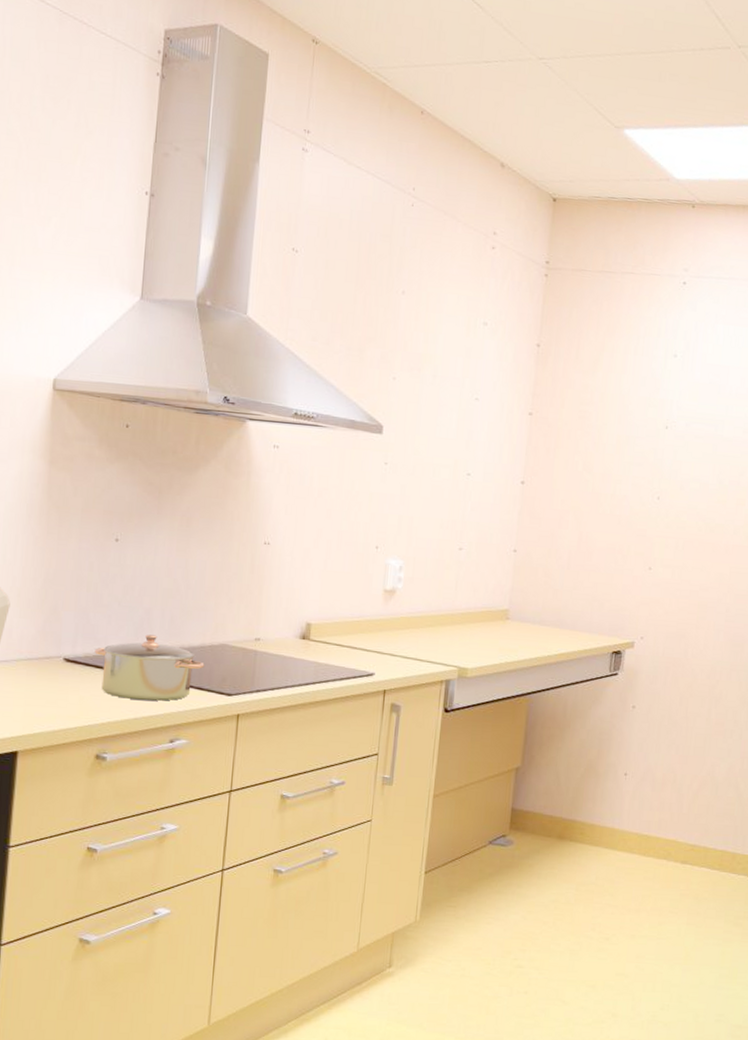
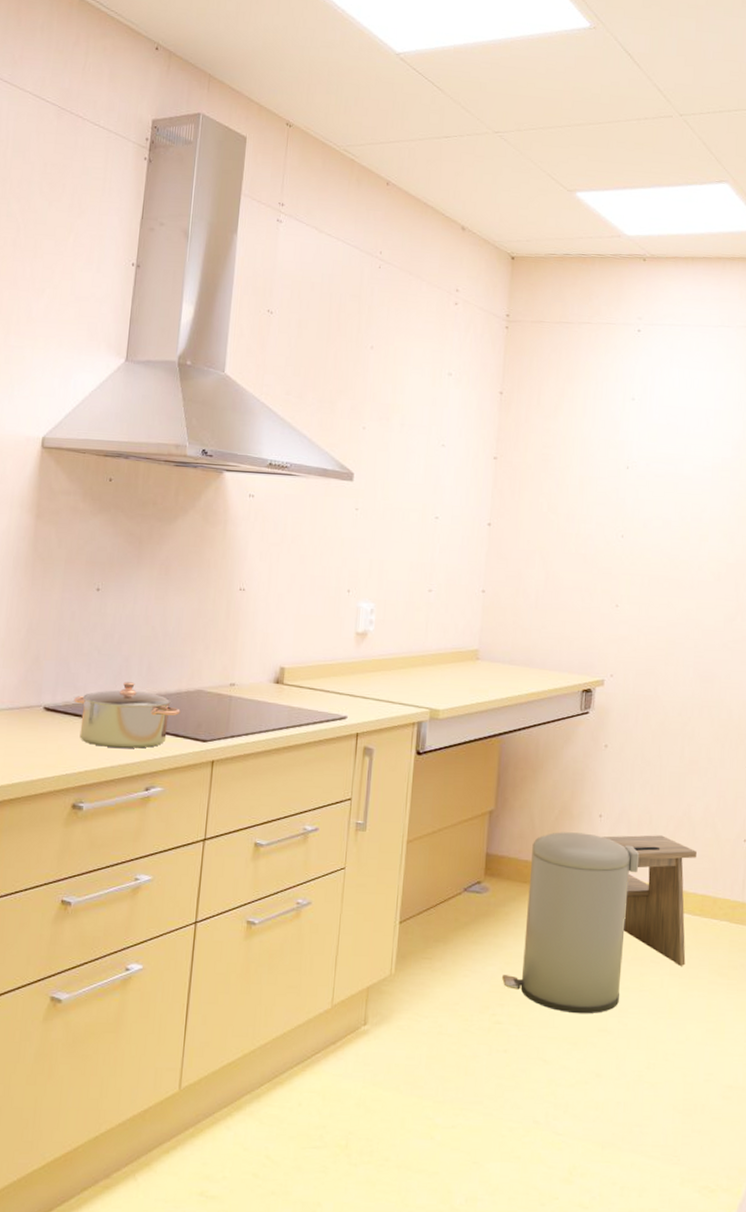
pedal bin: none [524,789,663,959] -> present [502,832,640,1013]
step stool: none [626,793,719,916] -> present [602,835,697,966]

